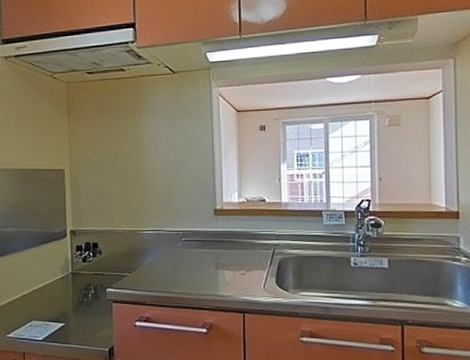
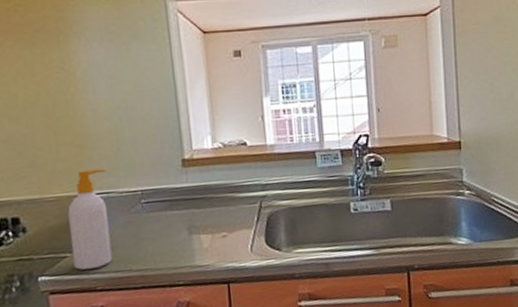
soap bottle: none [130,212,159,288] -> present [68,168,113,270]

